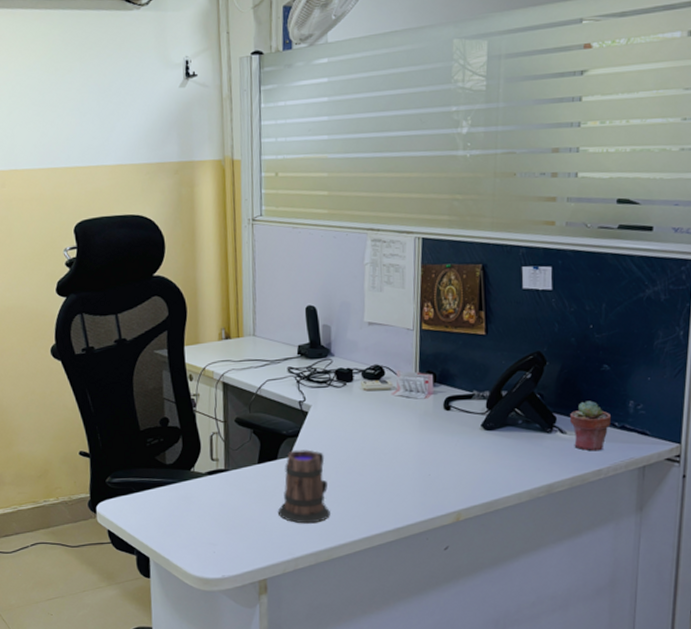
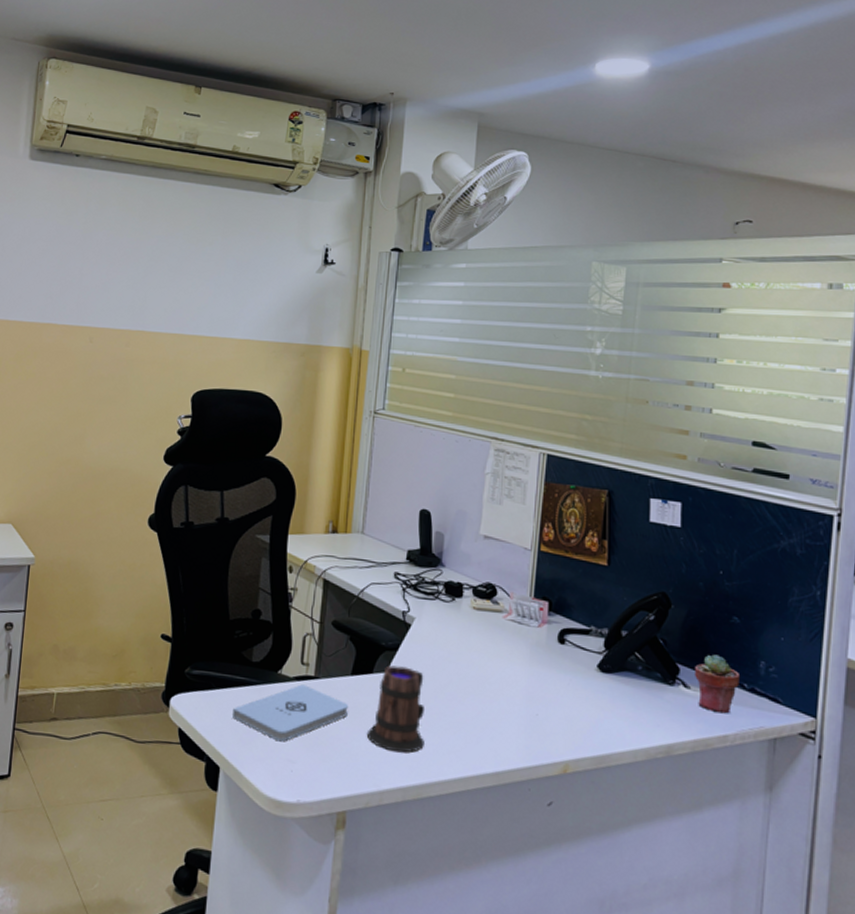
notepad: none [154,478,259,529] -> present [233,684,349,742]

